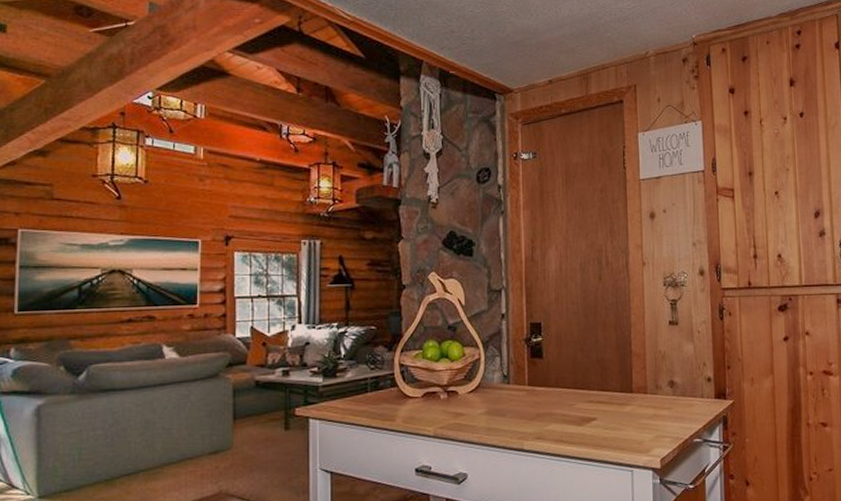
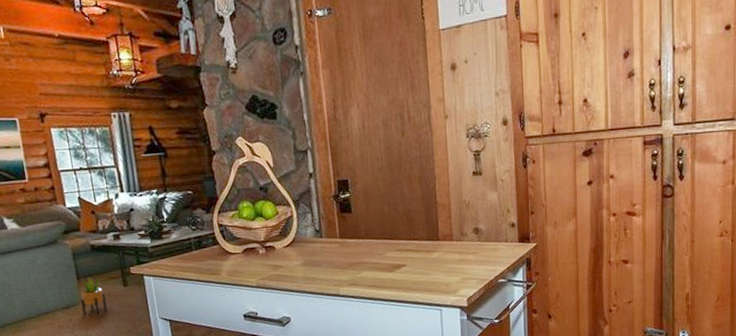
potted plant: none [232,417,262,462] -> present [80,277,108,315]

